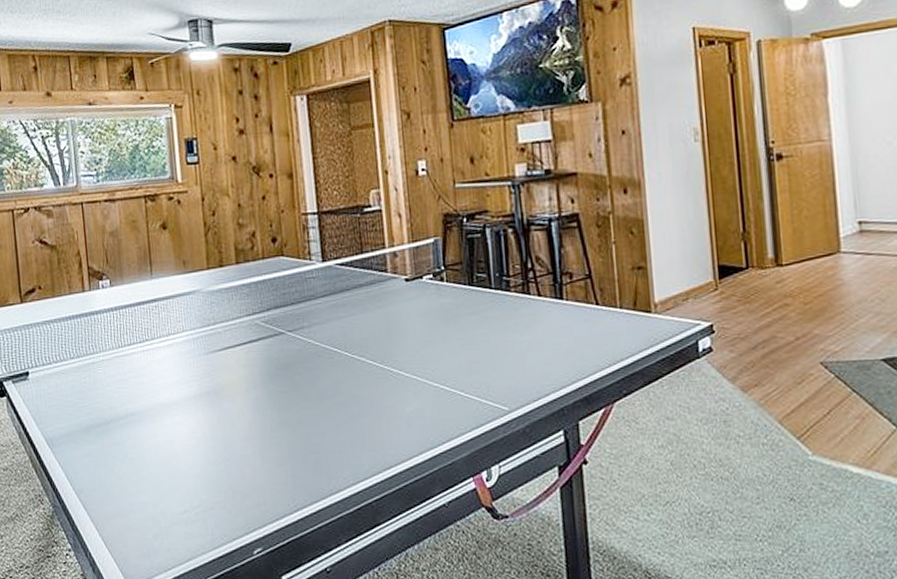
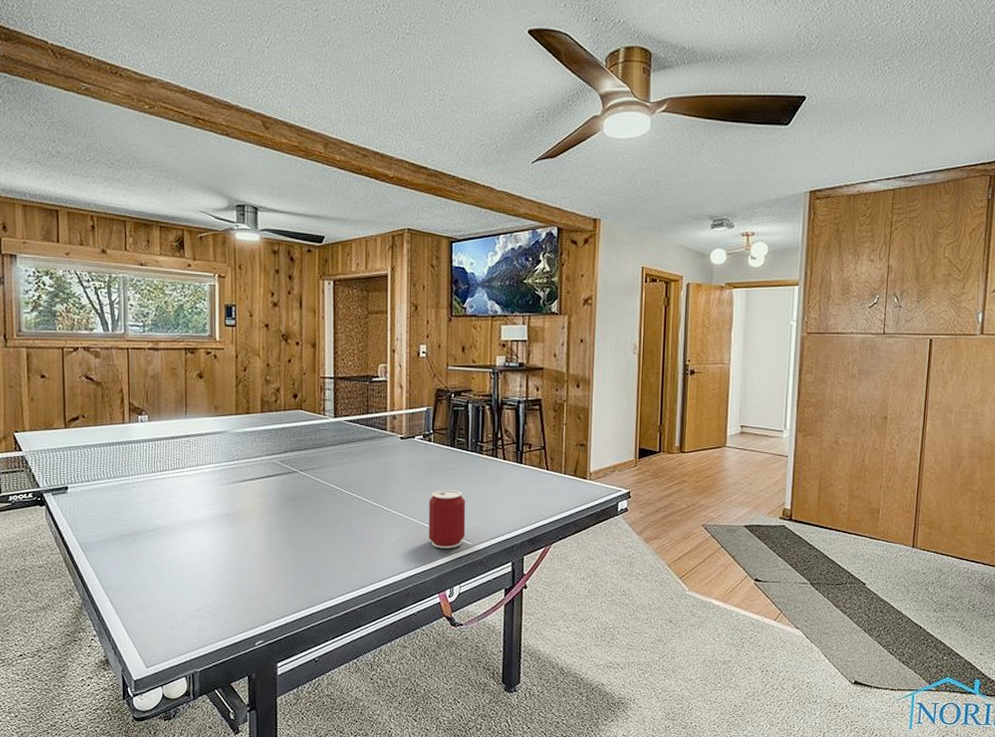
can: none [448,341,499,418] -> present [429,490,466,549]

